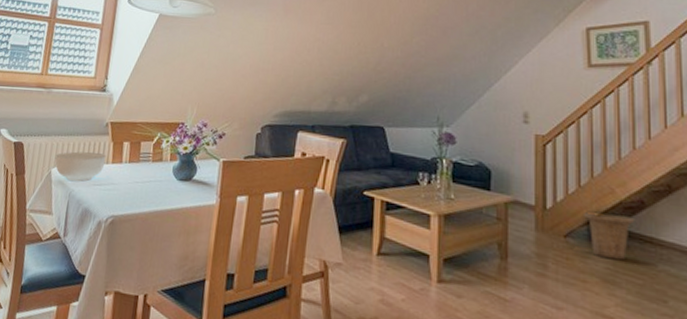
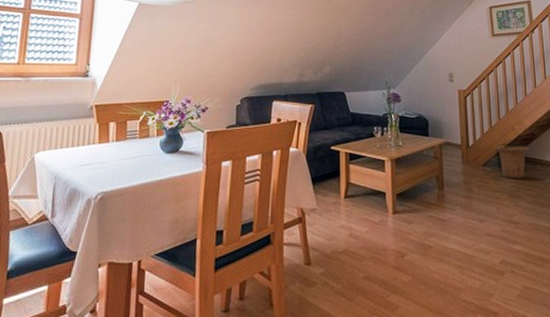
bowl: present [55,151,106,183] -> none [37,134,92,164]

